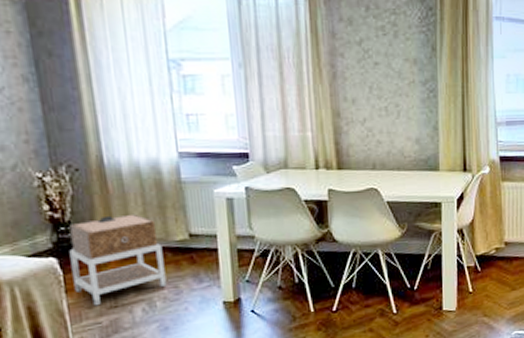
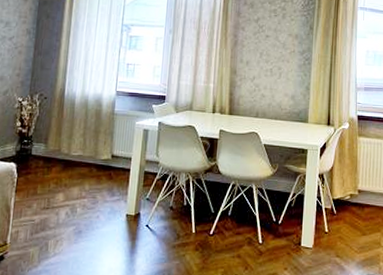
nightstand: present [69,213,167,306] -> none [22,135,91,206]

